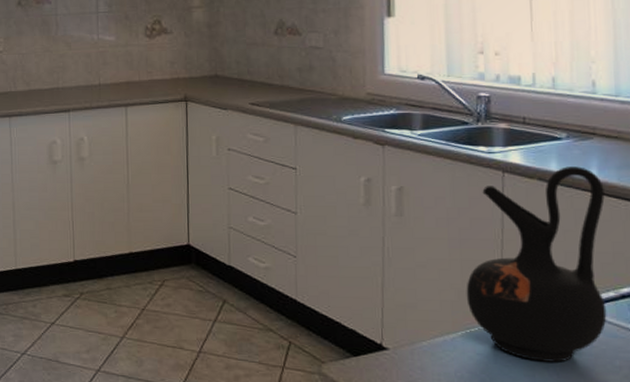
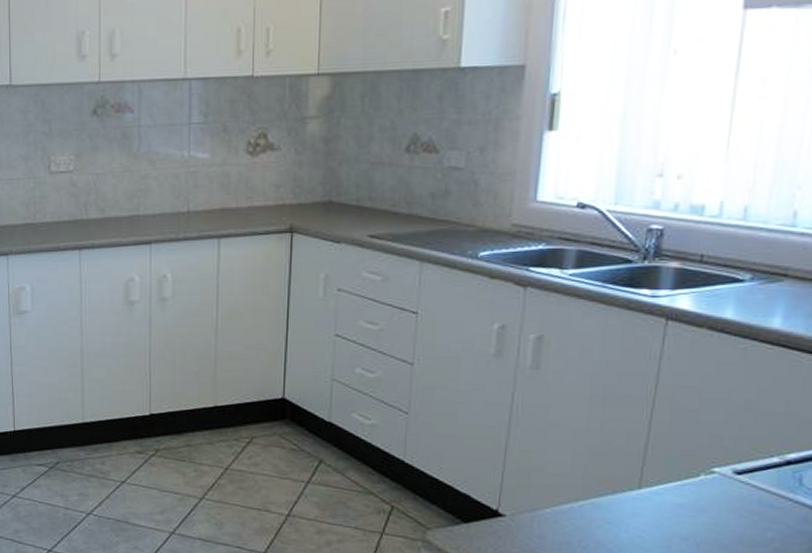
ceramic jug: present [466,166,607,362] -> none [602,314,787,533]

